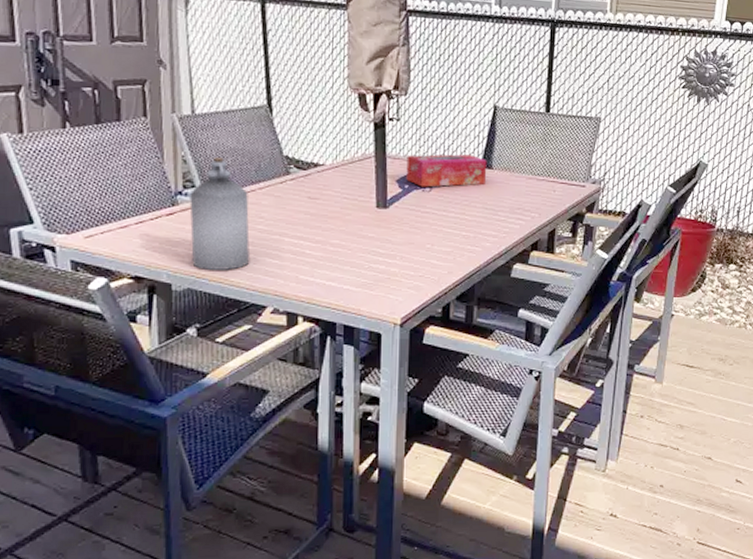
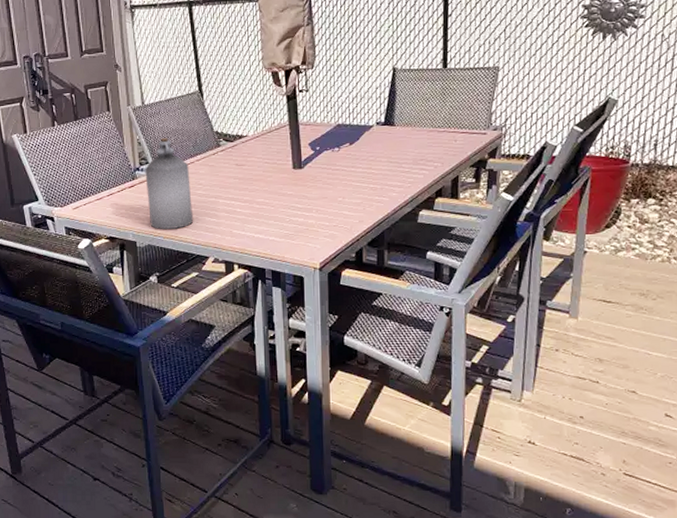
tissue box: present [406,153,487,187] -> none [316,114,390,148]

